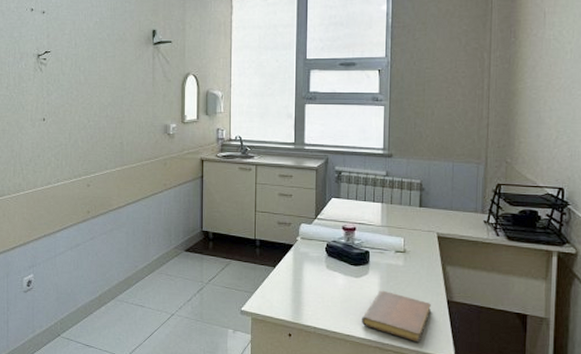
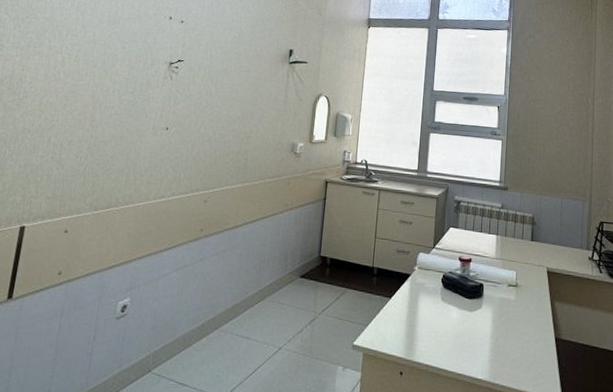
notebook: present [361,290,431,342] -> none [473,325,540,382]

